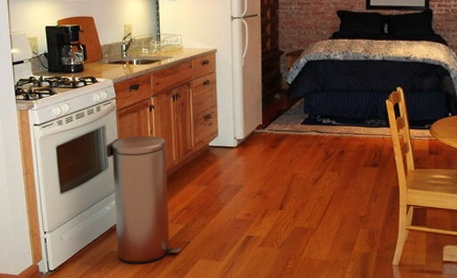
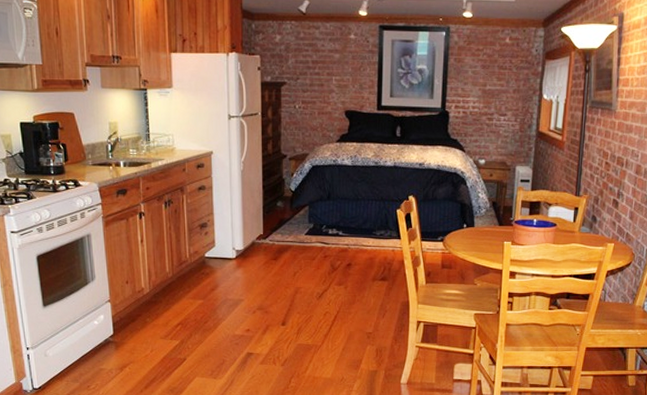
pedal bin: present [106,135,181,264] -> none [92,245,177,382]

